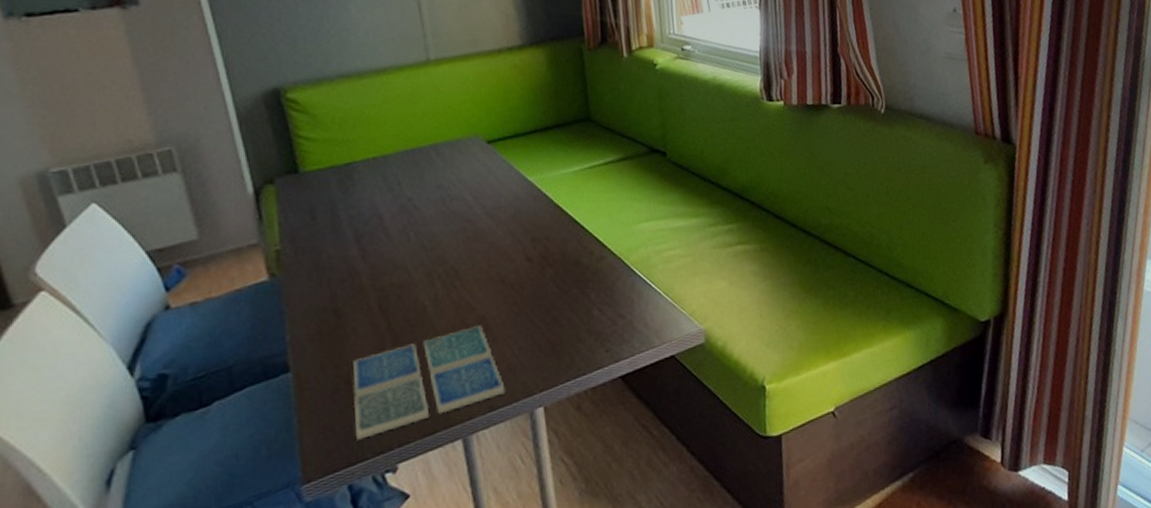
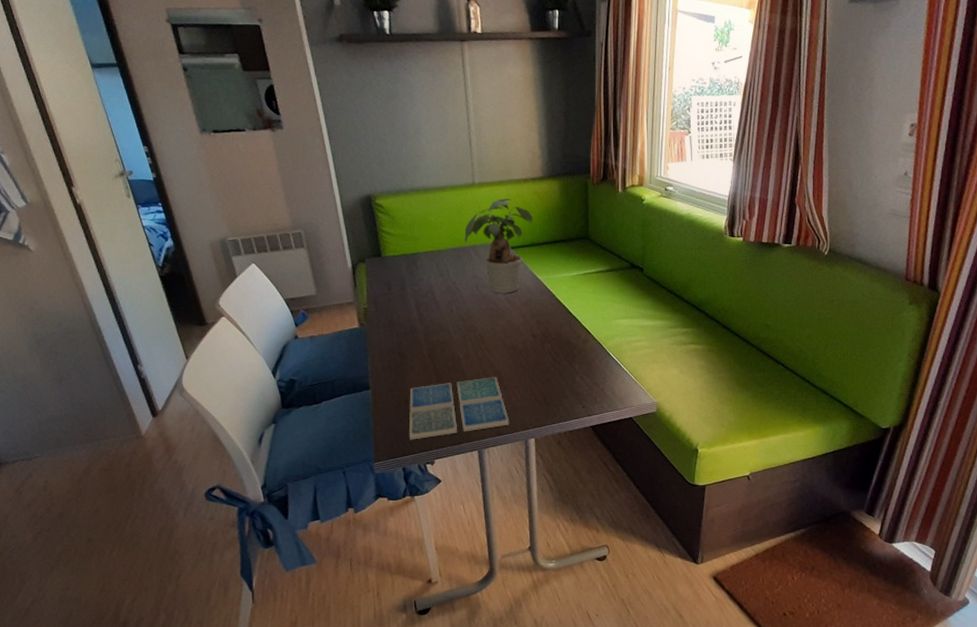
potted plant: none [419,76,515,207] -> present [464,198,534,293]

